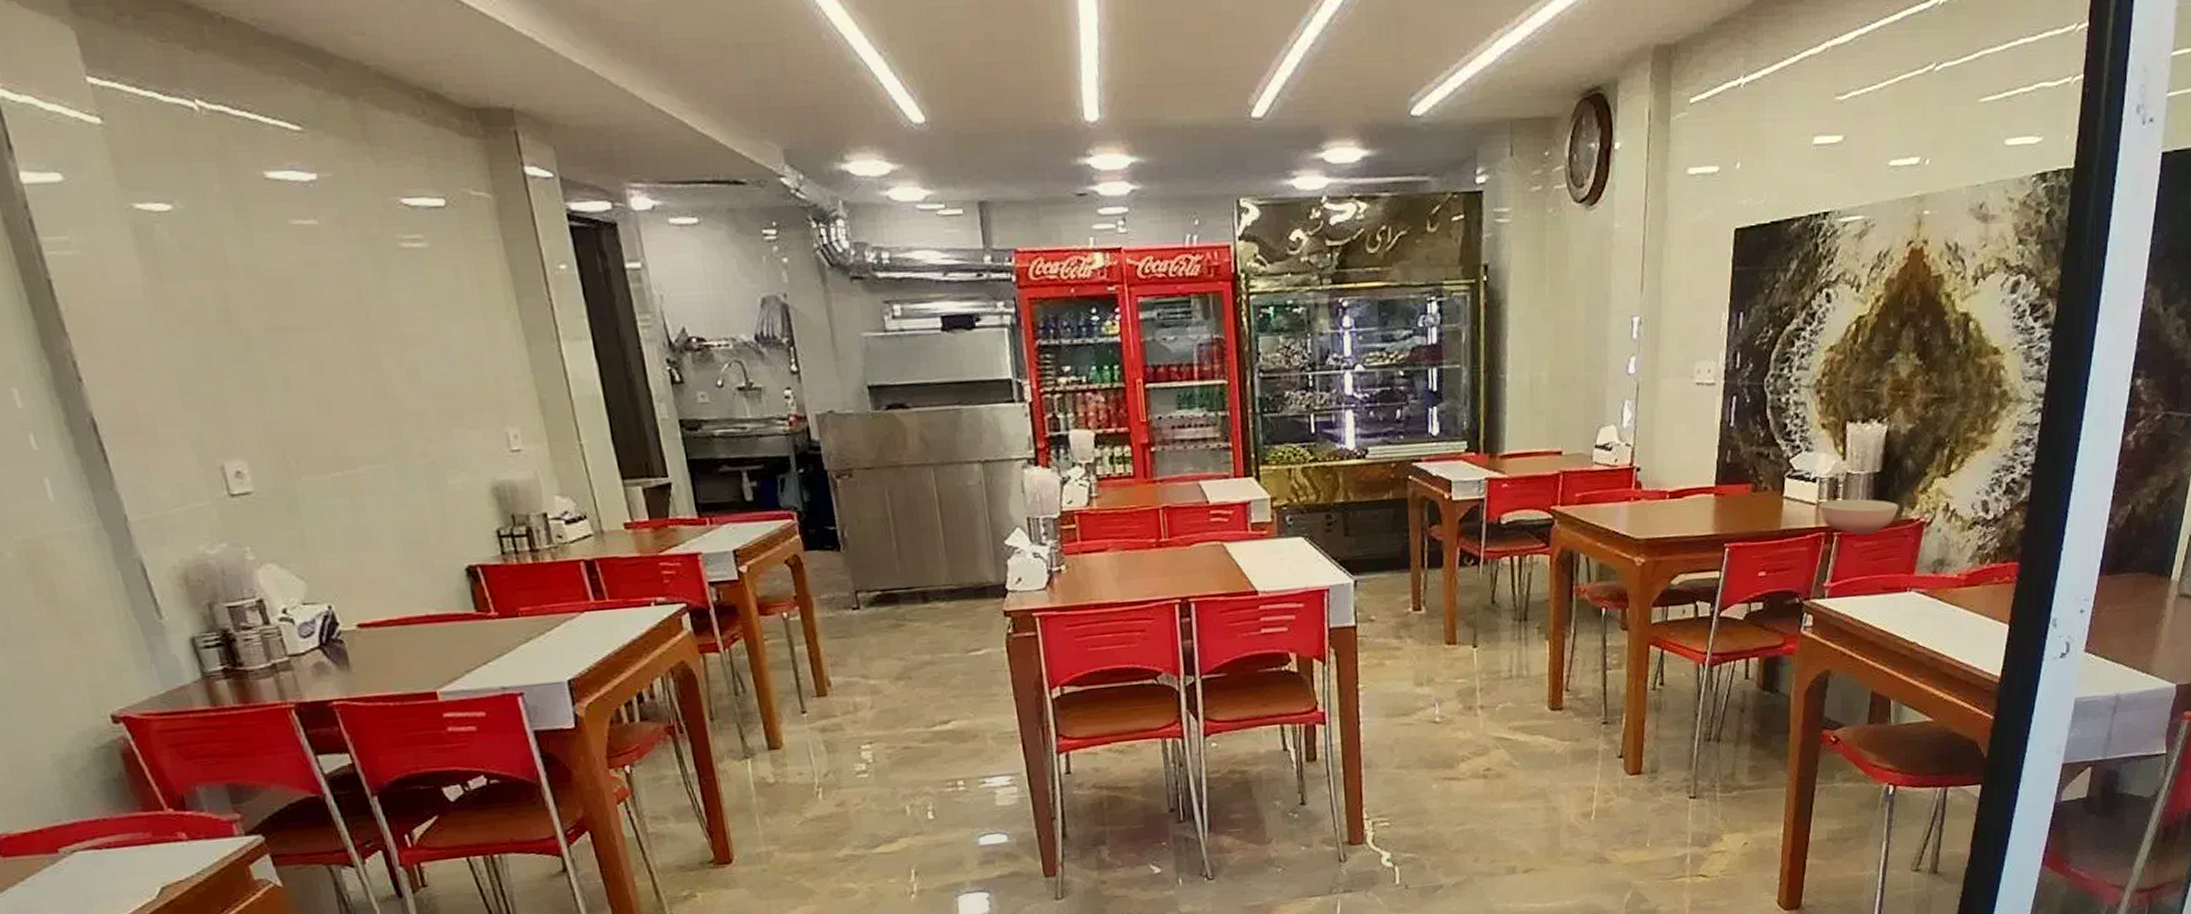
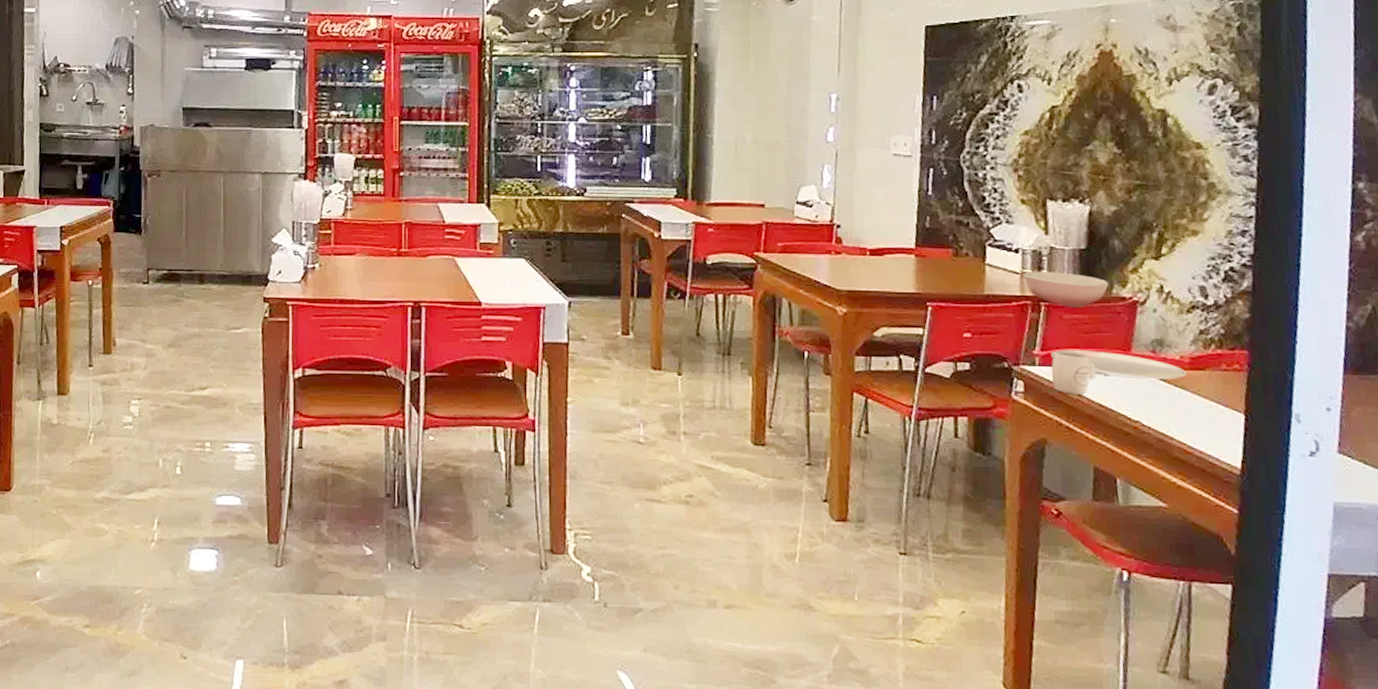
mug: none [1839,579,1881,624] -> present [1051,350,1096,395]
plate: none [1840,576,1962,603] -> present [1051,350,1187,380]

